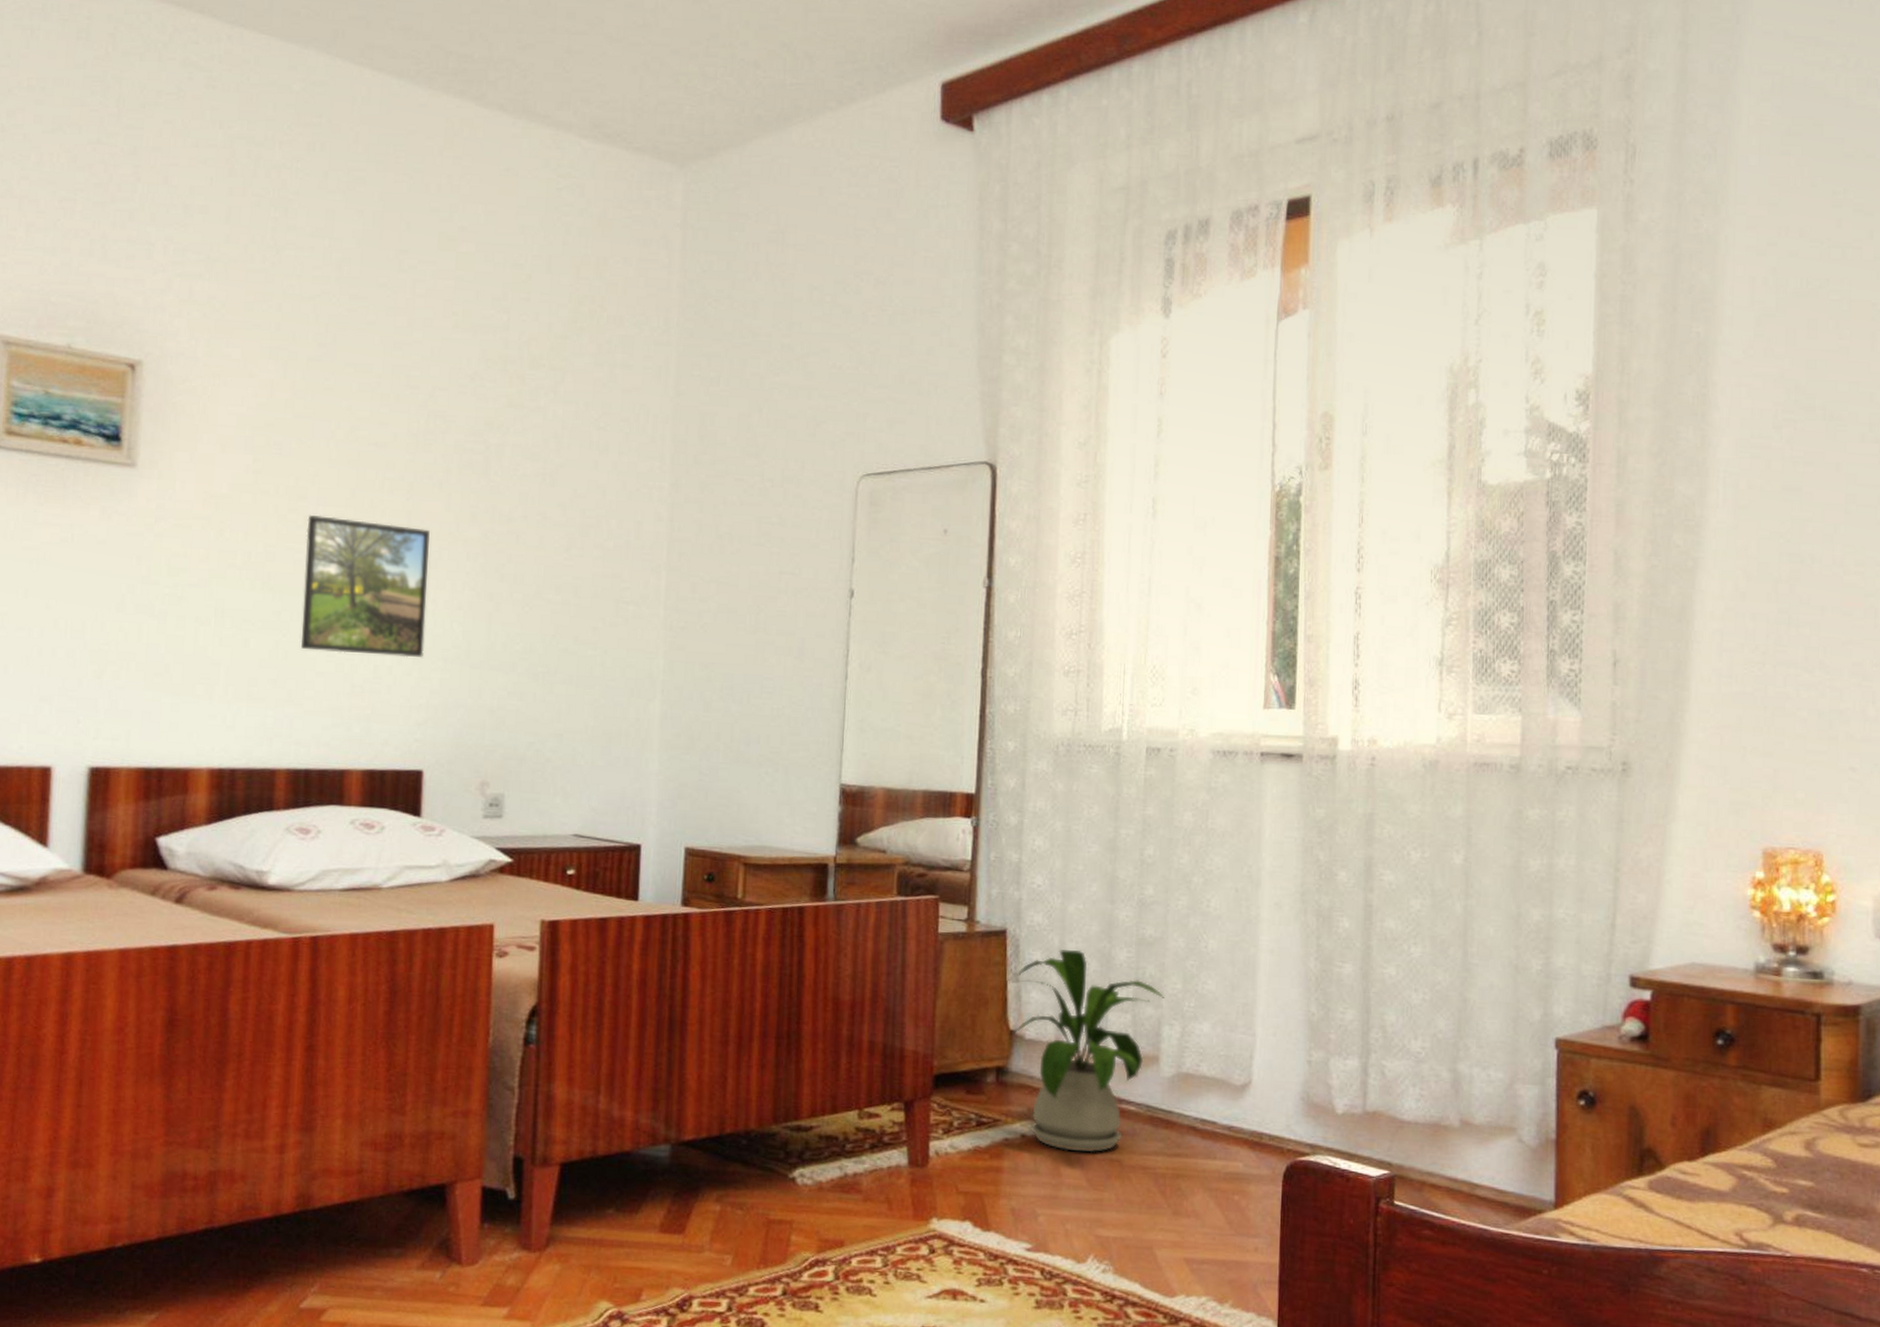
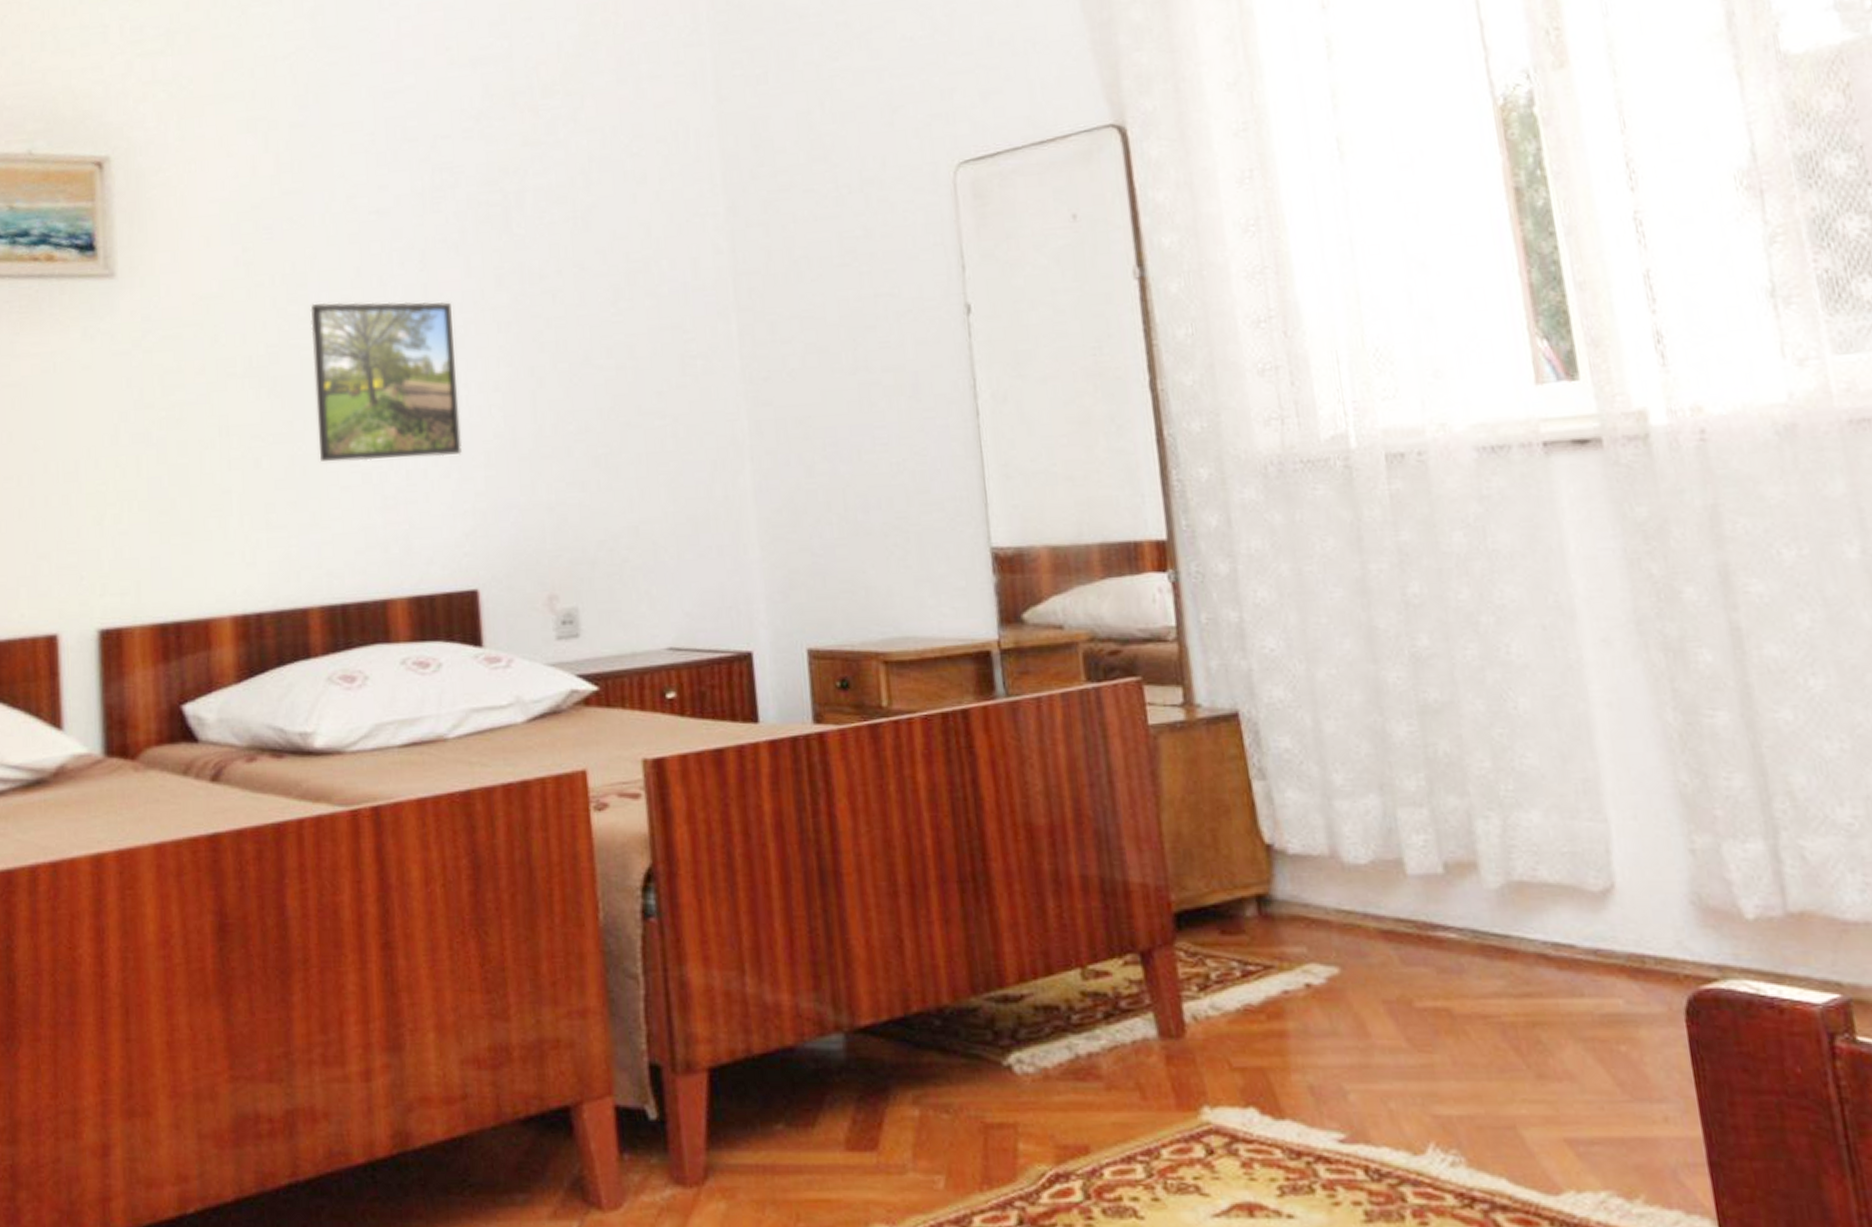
house plant: present [1010,949,1165,1153] -> none [1262,728,1471,1002]

